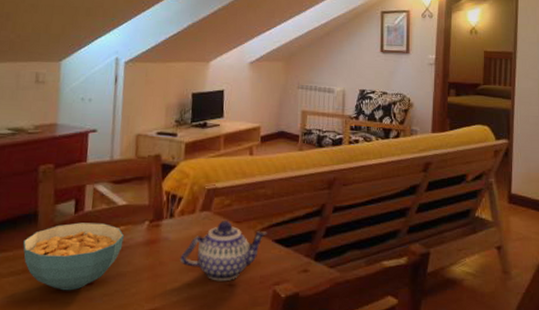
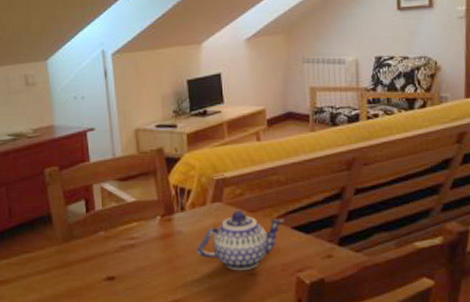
cereal bowl: present [23,222,124,291] -> none [43,221,138,287]

